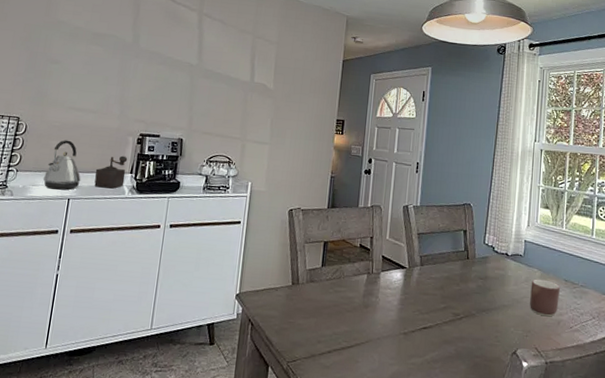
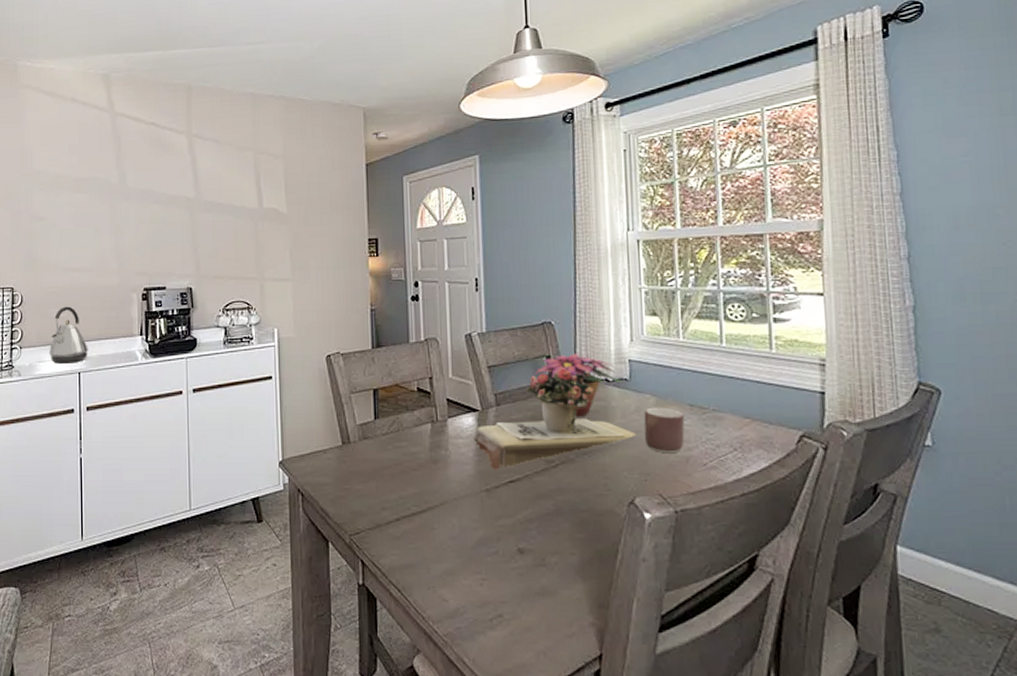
coffee grinder: present [94,155,128,189] -> none [102,316,135,356]
flower arrangement: none [399,241,523,317] -> present [473,368,636,470]
flower arrangement: none [453,230,517,281] -> present [535,353,620,417]

